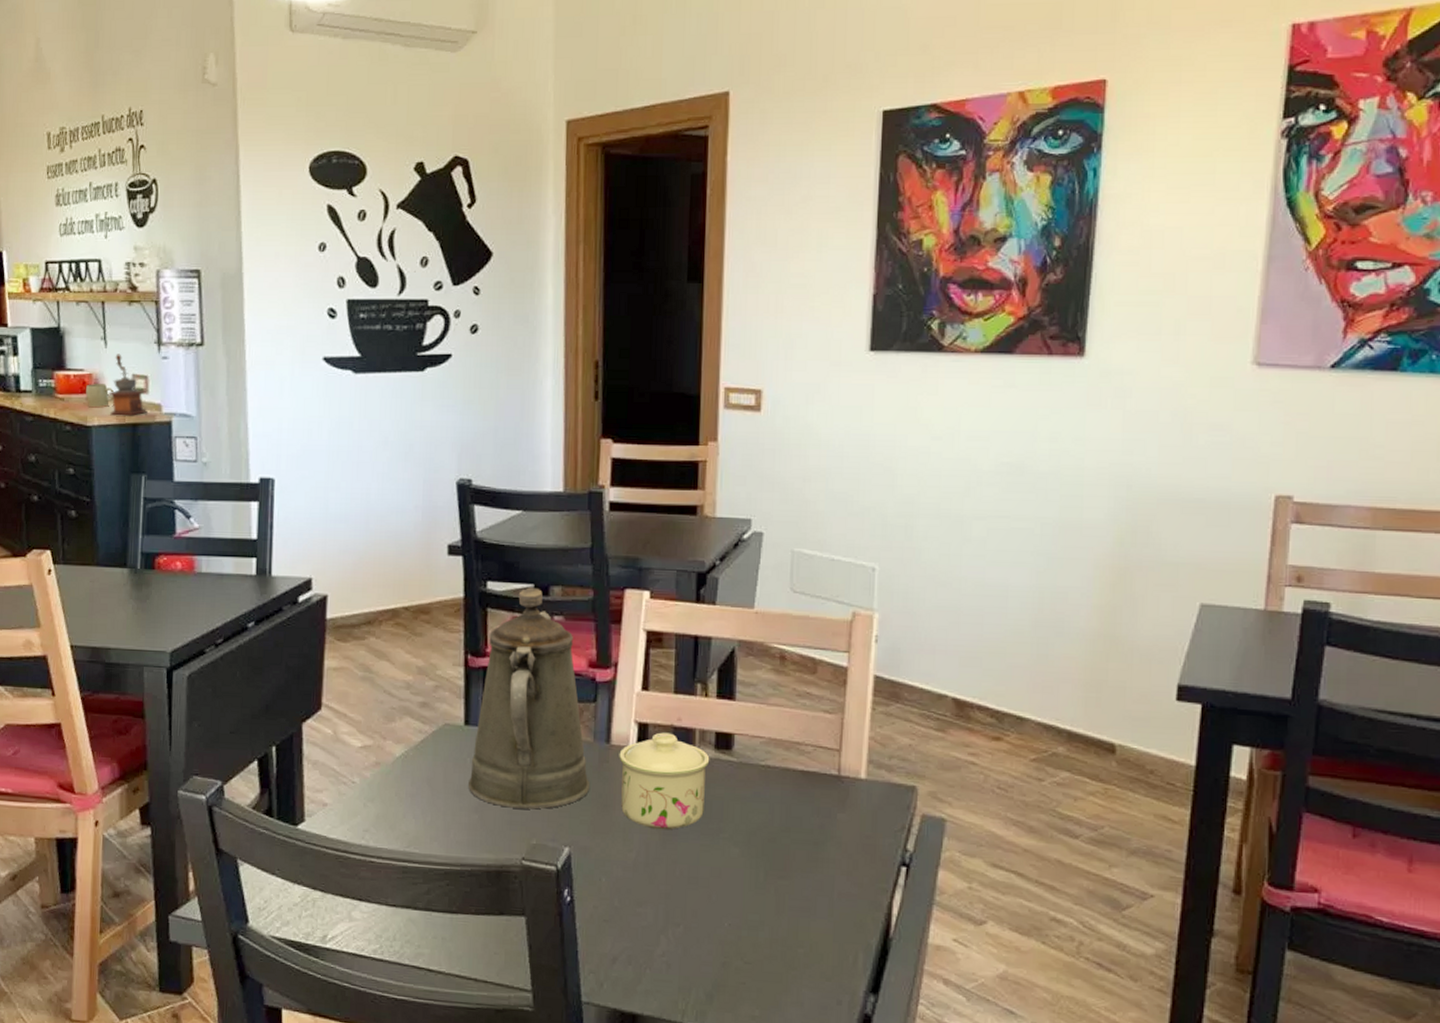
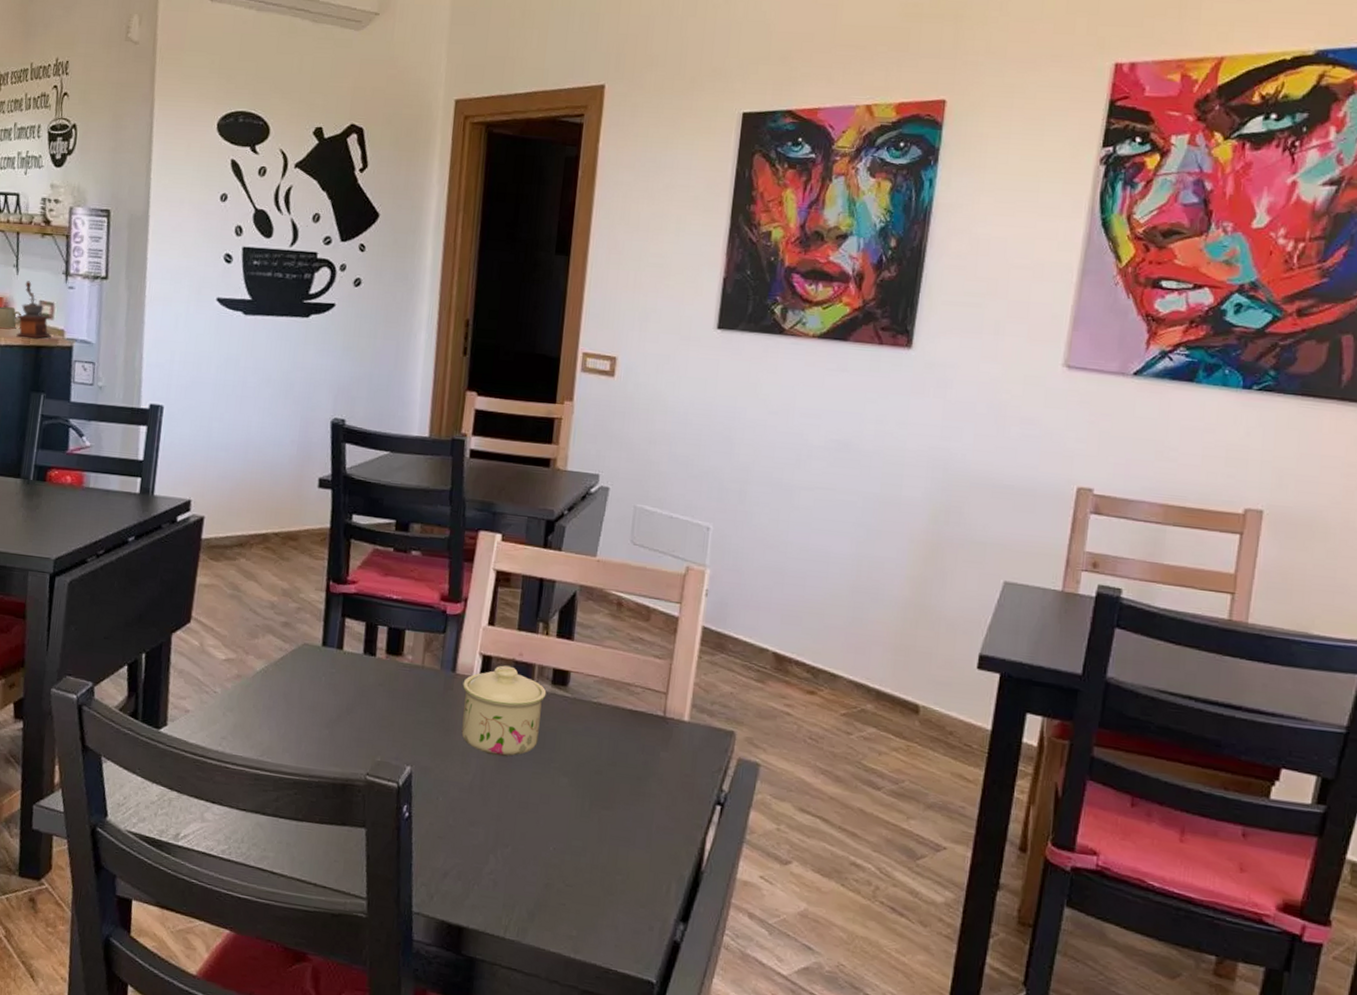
coffee pot: present [468,587,591,810] -> none [321,522,435,729]

